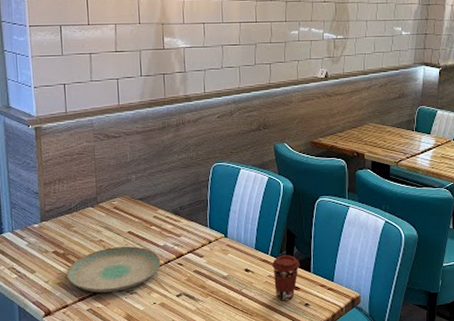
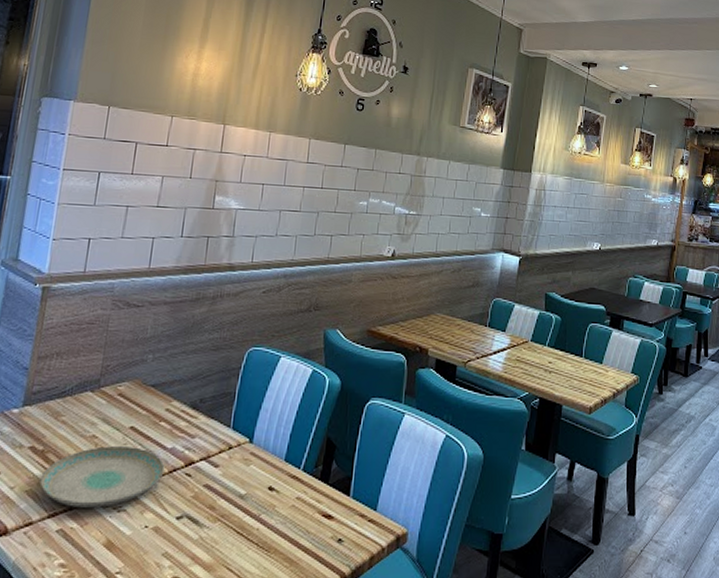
coffee cup: present [272,255,300,301] -> none [302,471,338,534]

